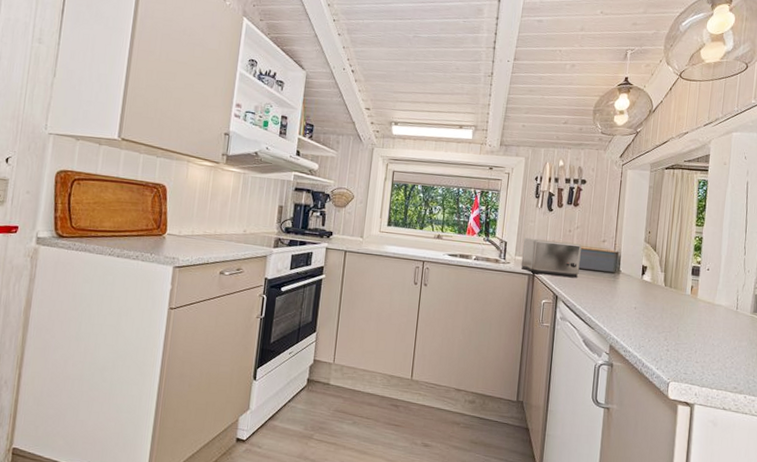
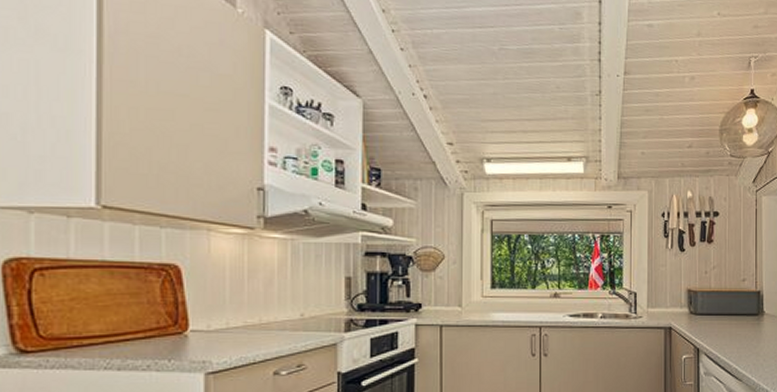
toaster: present [521,237,582,278] -> none [655,285,720,327]

